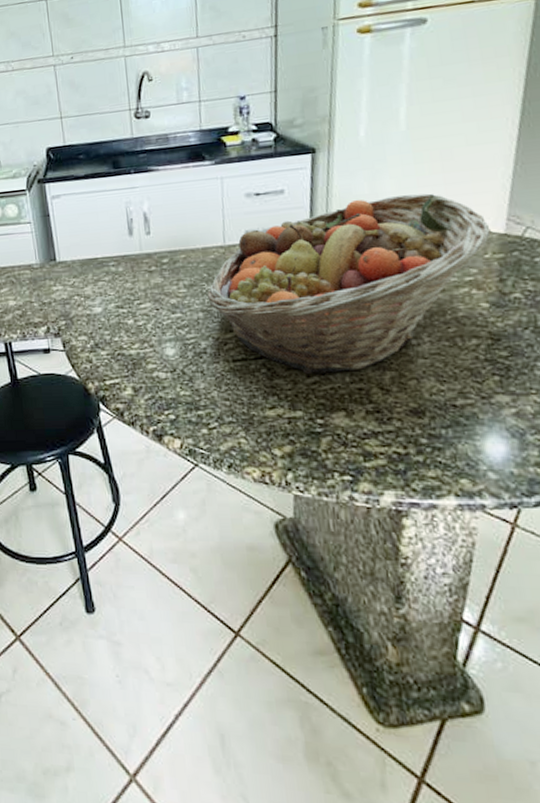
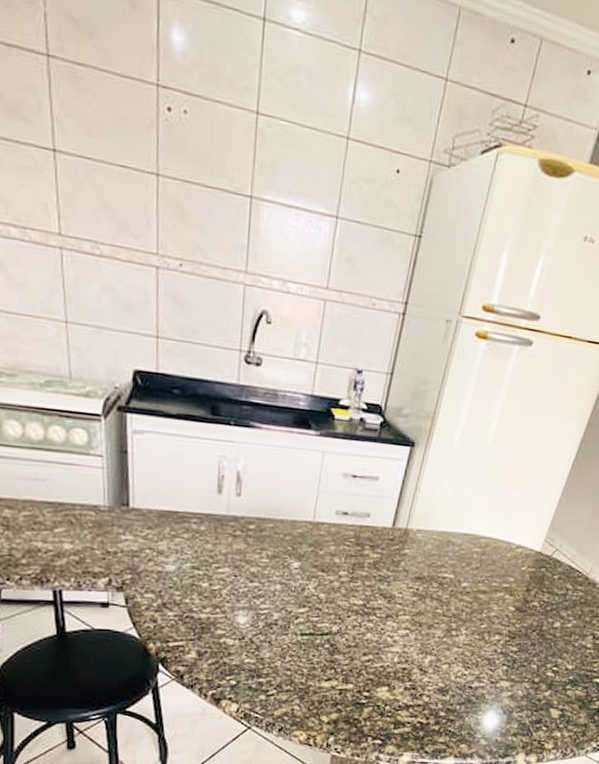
fruit basket: present [207,193,493,375] -> none [288,499,532,653]

